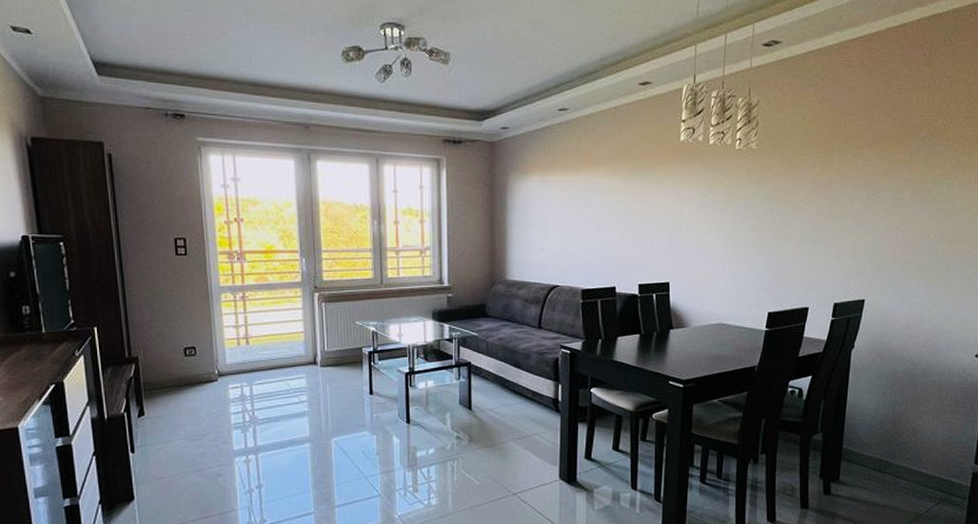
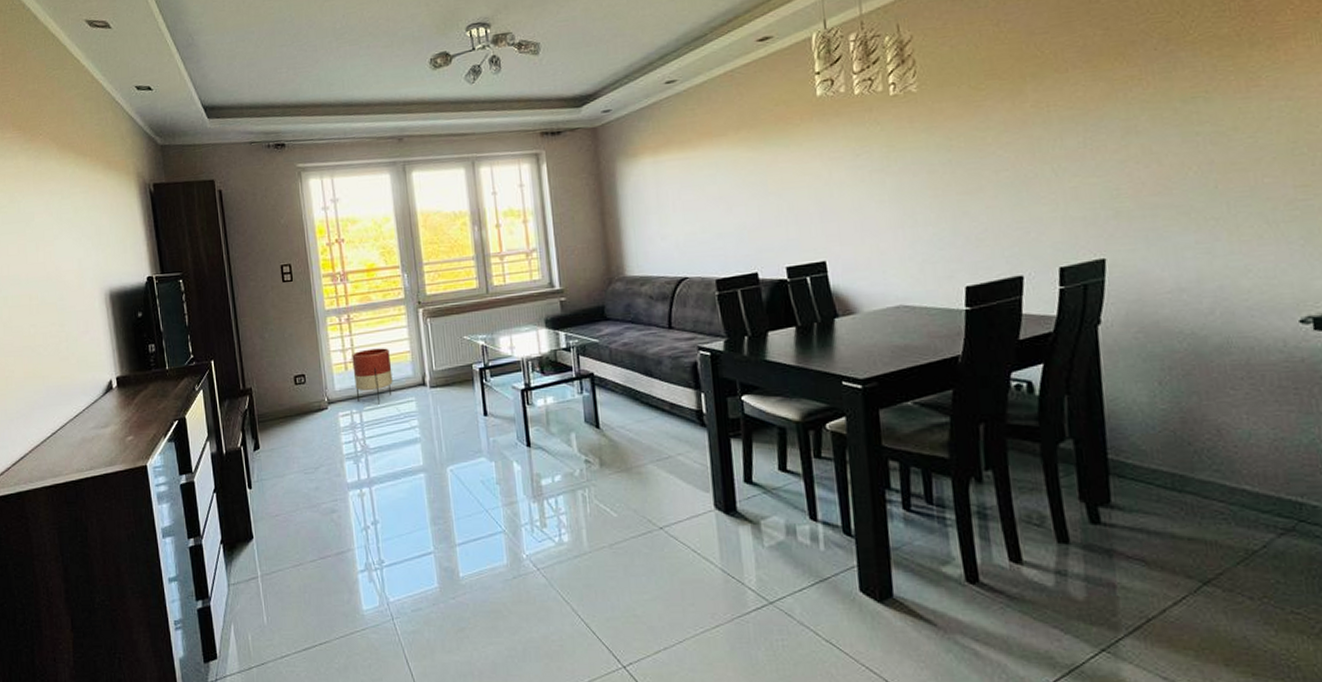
planter: none [245,327,285,380] -> present [352,348,393,405]

